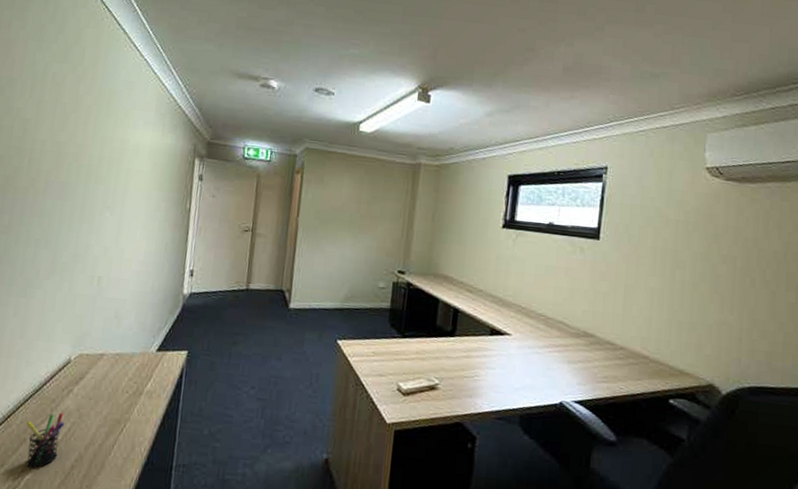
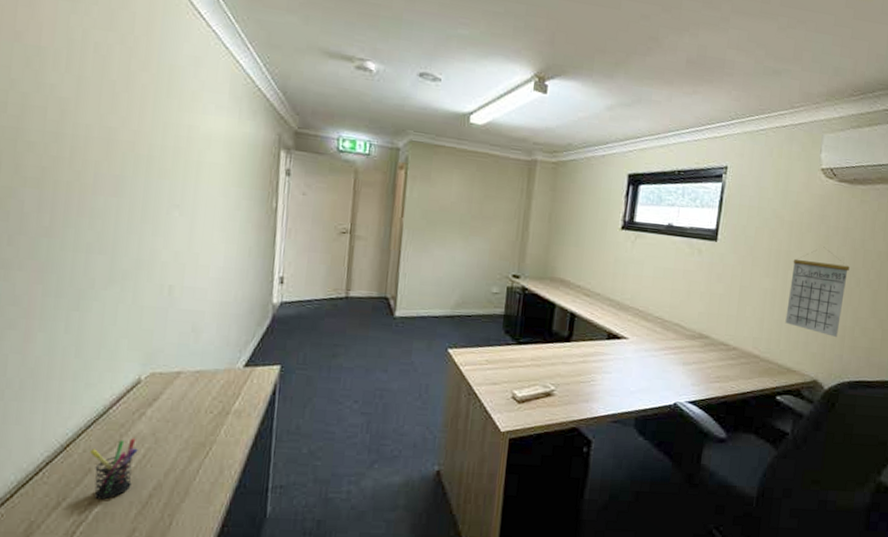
calendar: none [675,246,743,339] -> present [785,247,850,337]

